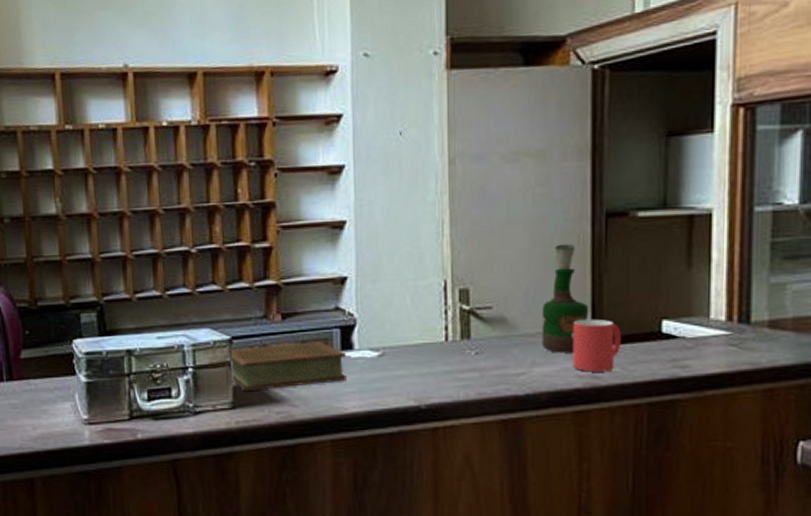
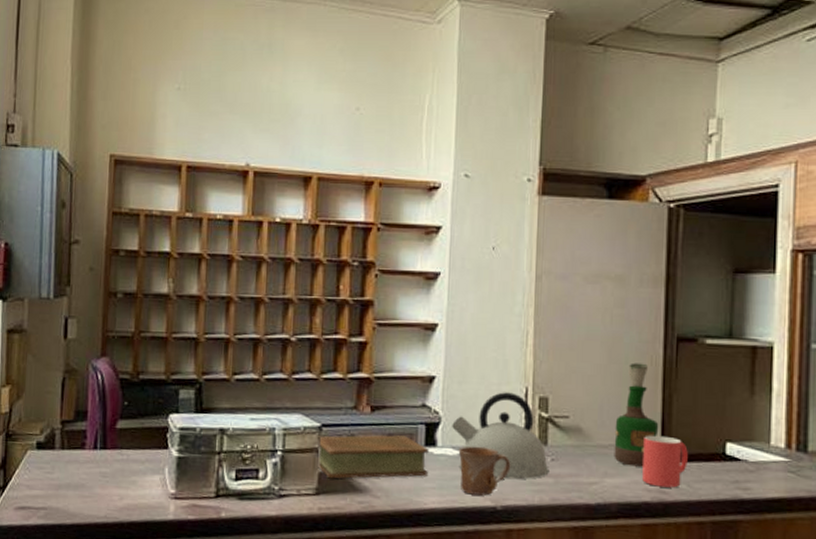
kettle: none [367,287,474,377] -> present [451,392,549,480]
mug: none [376,346,433,396] -> present [458,446,511,496]

